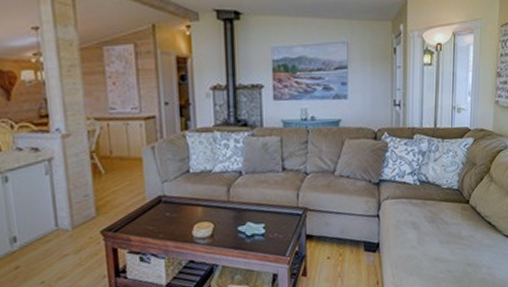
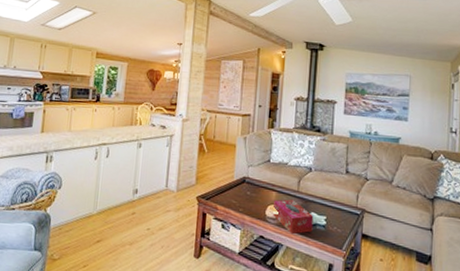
tissue box: none [201,212,251,252] -> present [273,199,314,235]

